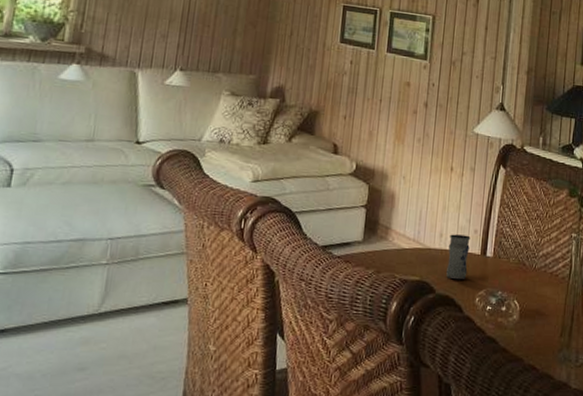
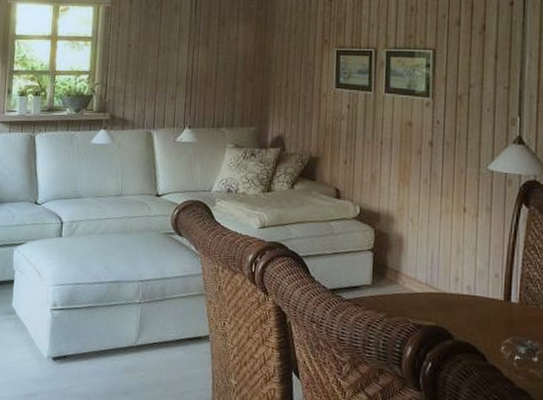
jar: present [445,234,471,279] -> none [464,278,491,326]

